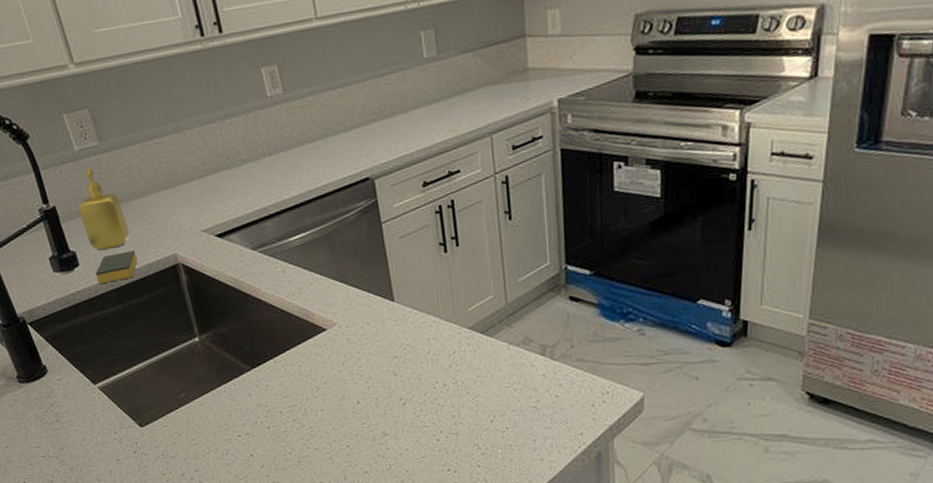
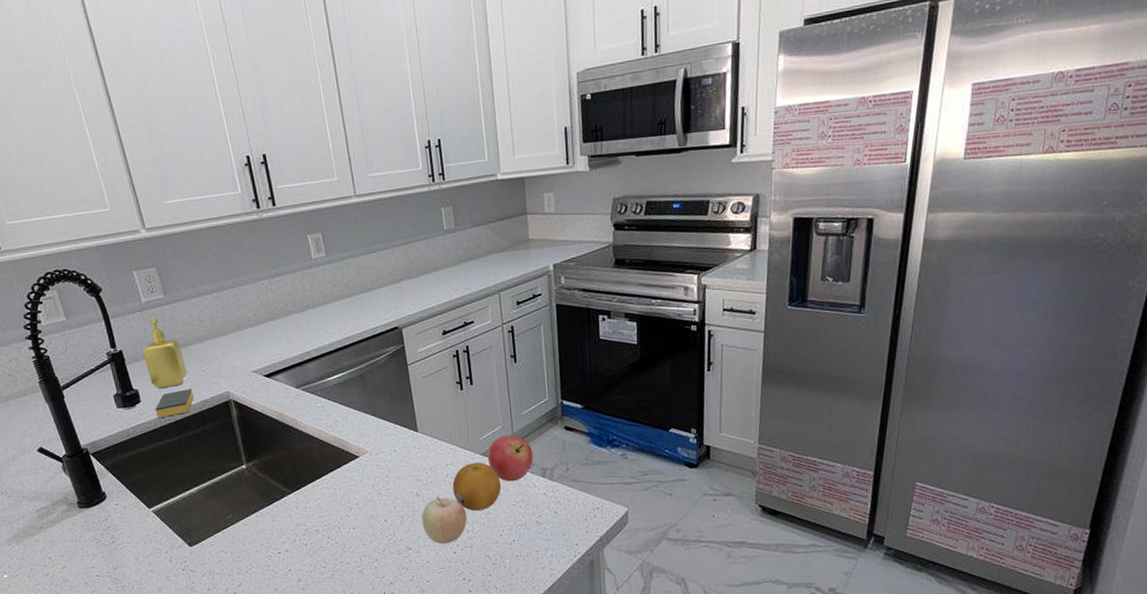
fruit: none [399,376,453,431] -> present [421,497,467,545]
fruit: none [435,338,492,394] -> present [452,462,501,512]
fruit: none [476,306,531,361] -> present [487,435,534,482]

